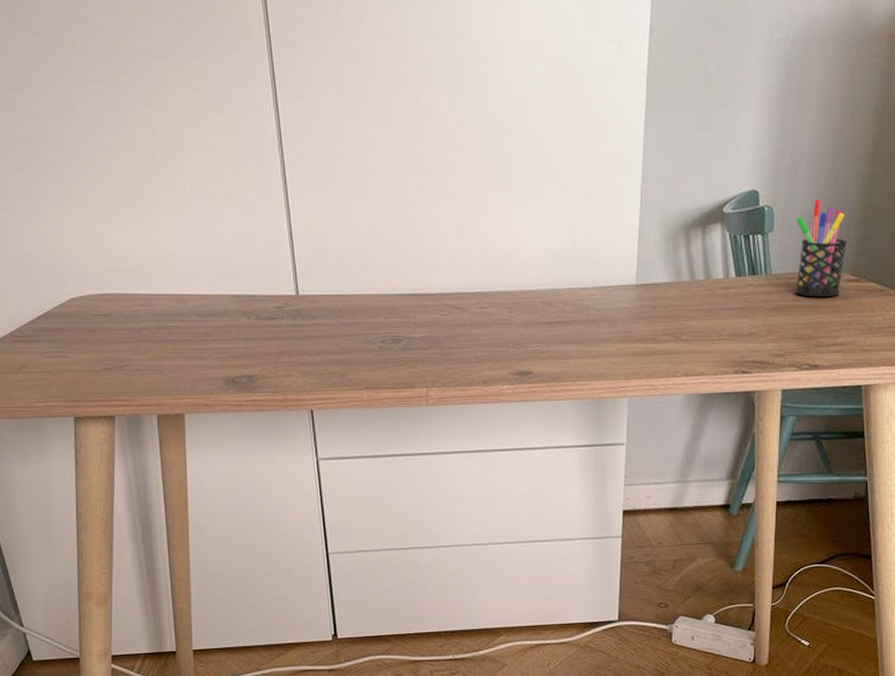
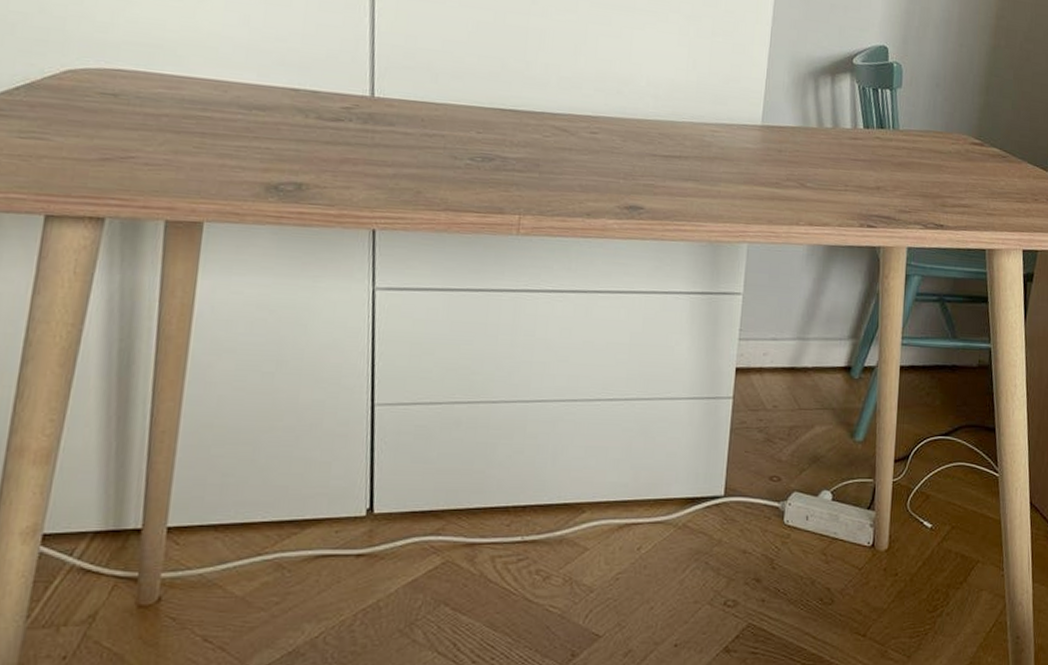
pen holder: present [795,199,848,297] -> none [922,61,972,158]

